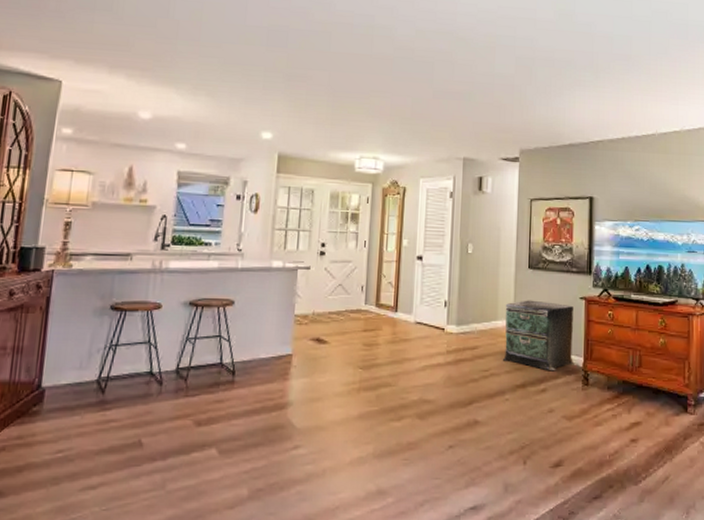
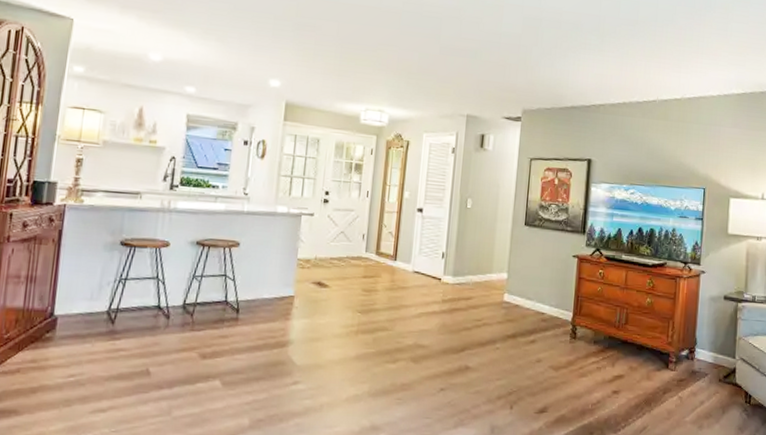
filing cabinet: present [503,300,580,370] -> none [496,255,569,323]

